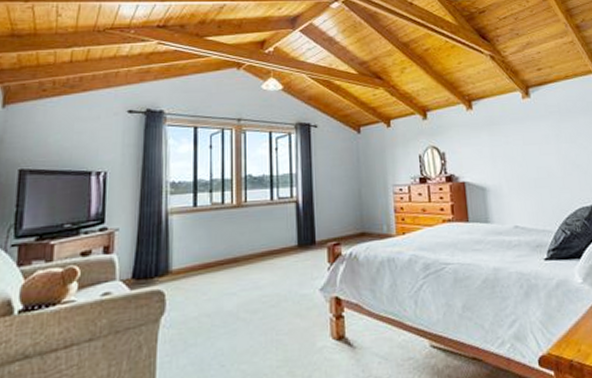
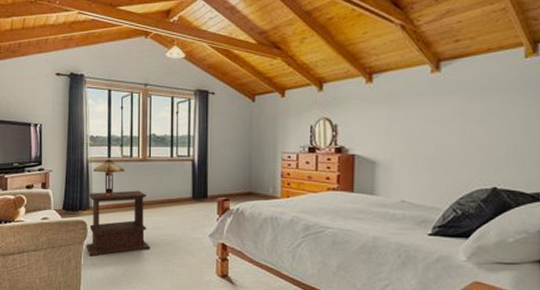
side table: none [163,243,249,338] -> present [86,190,151,257]
table lamp: none [173,207,214,255] -> present [92,158,124,196]

